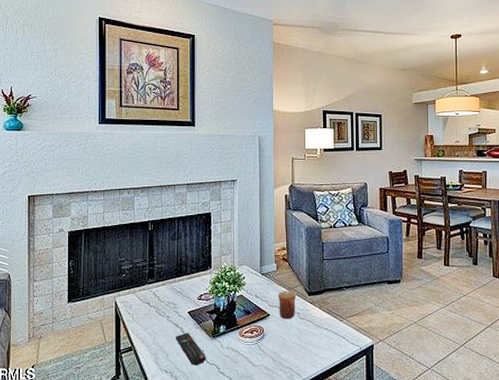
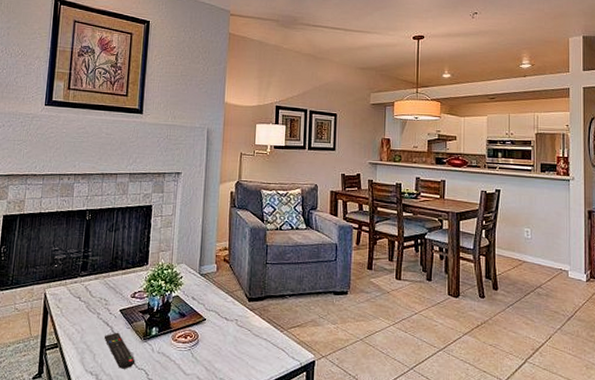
mug: present [278,291,297,320] -> none [215,294,236,326]

